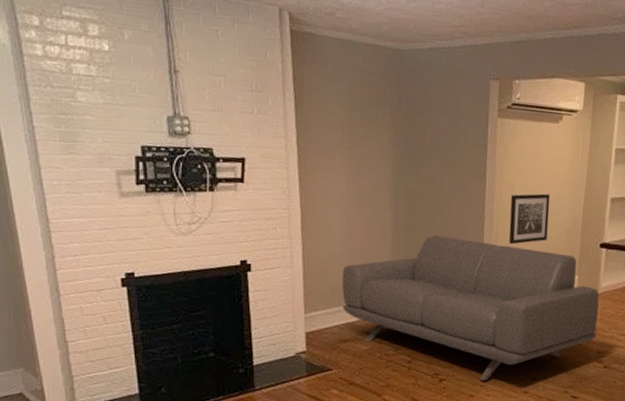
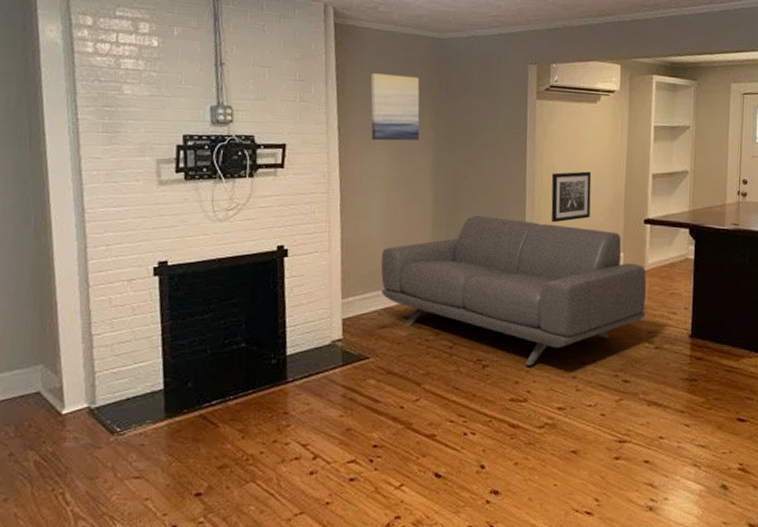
wall art: none [329,85,380,158] -> present [370,73,420,141]

